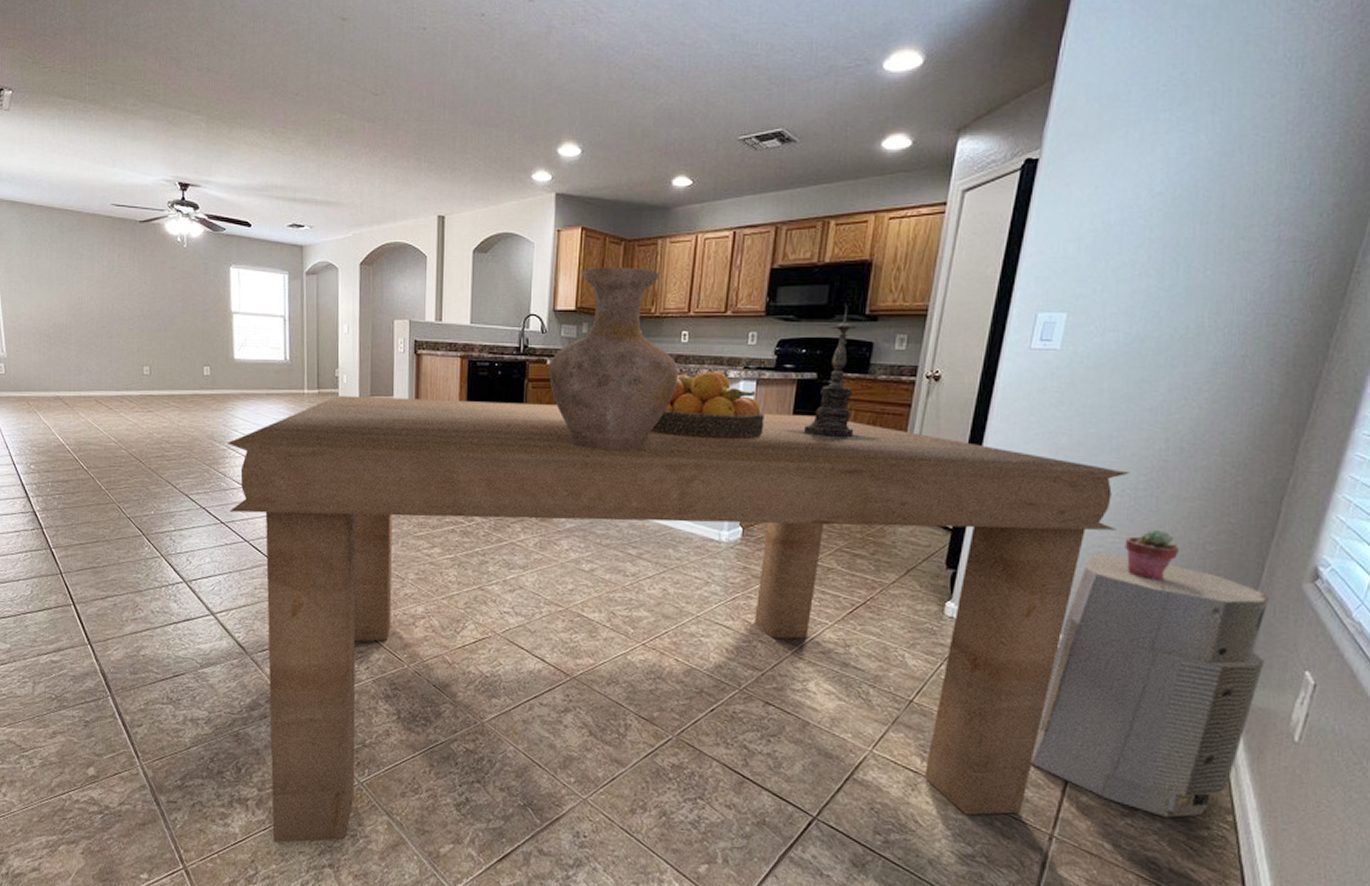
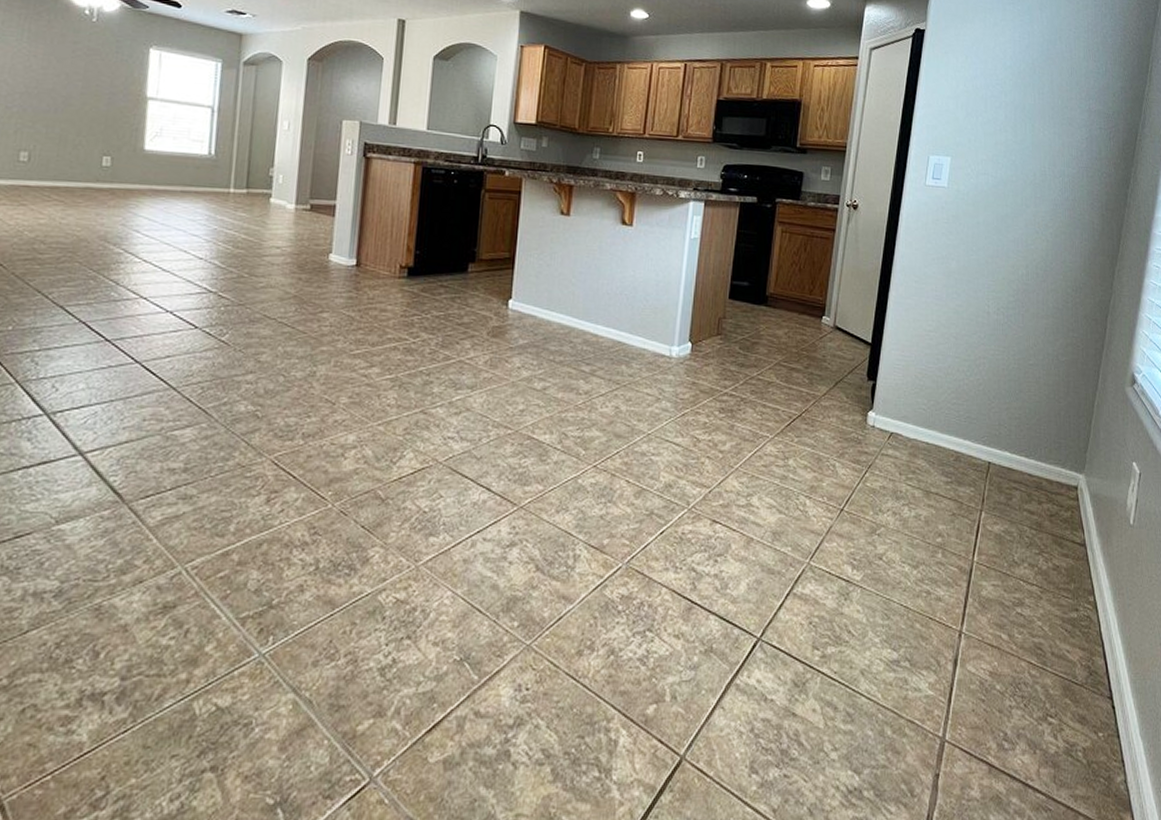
dining table: present [226,395,1130,843] -> none [118,196,1003,747]
vase: present [549,267,679,452] -> none [507,84,634,266]
fruit bowl: present [651,371,764,439] -> none [606,190,711,257]
candle holder: present [784,306,880,441] -> none [729,138,810,261]
air purifier: present [1031,552,1268,818] -> none [942,363,1106,603]
potted succulent: present [1124,529,1180,582] -> none [1002,342,1041,389]

